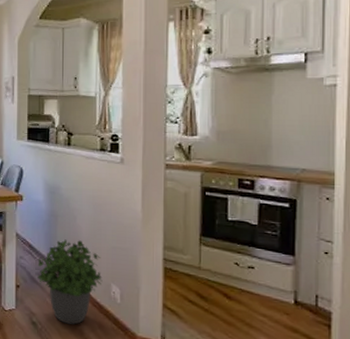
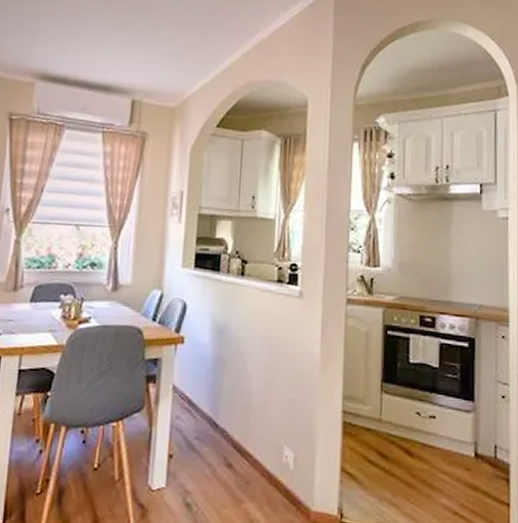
potted plant: present [37,239,103,325] -> none [196,391,274,502]

